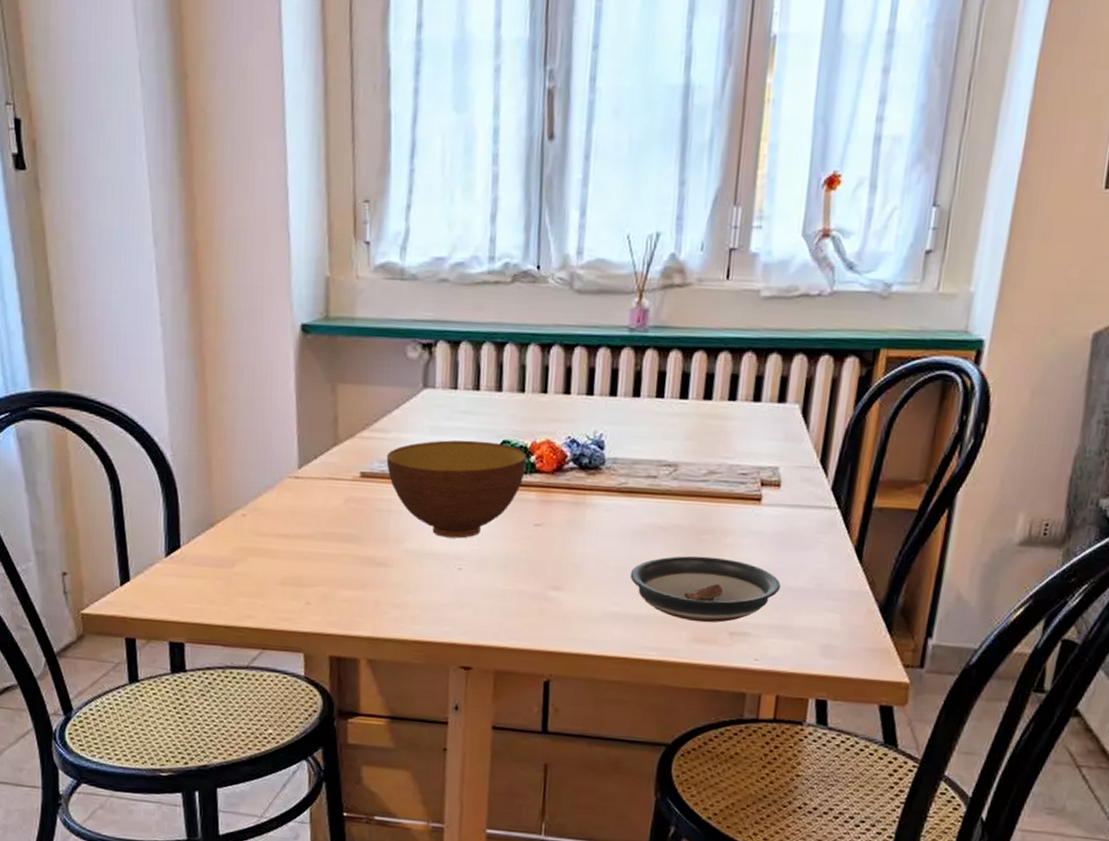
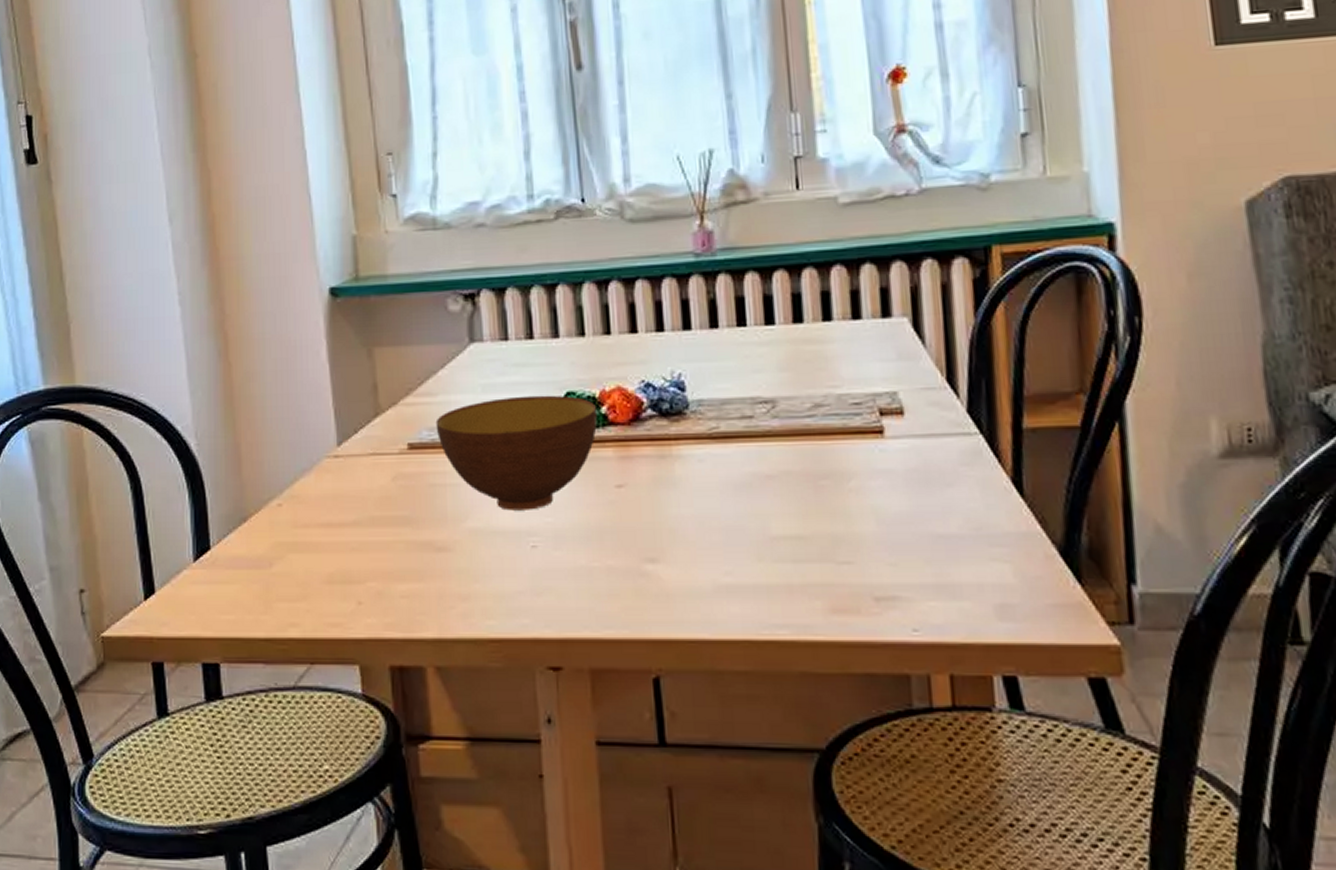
saucer: present [630,555,781,623] -> none [739,506,928,588]

